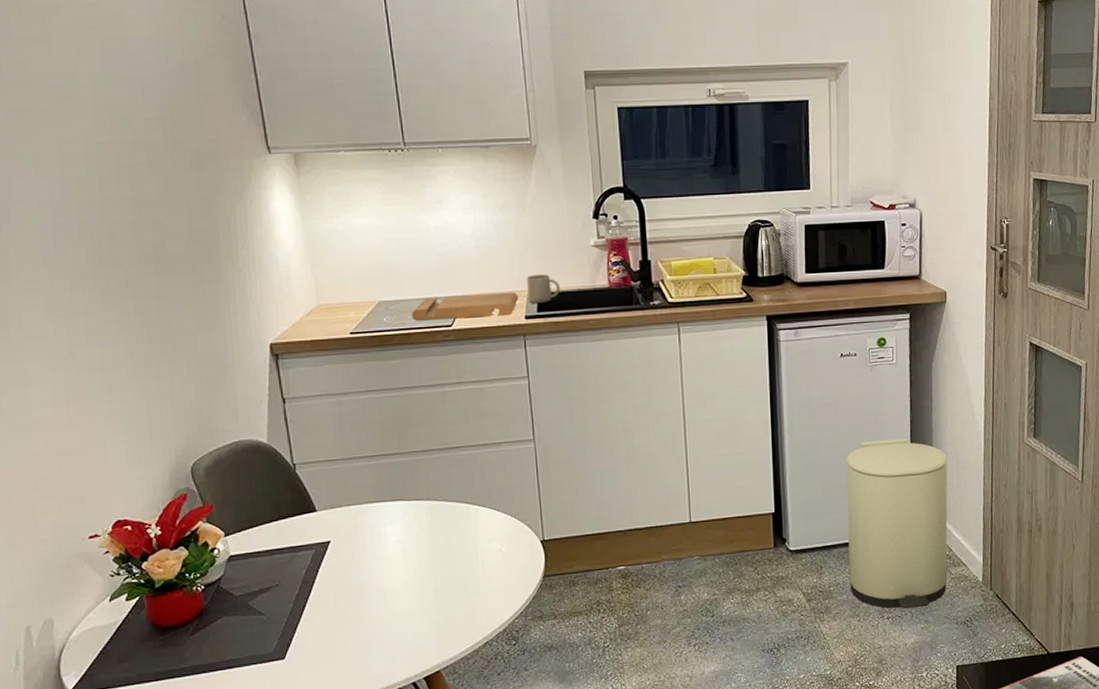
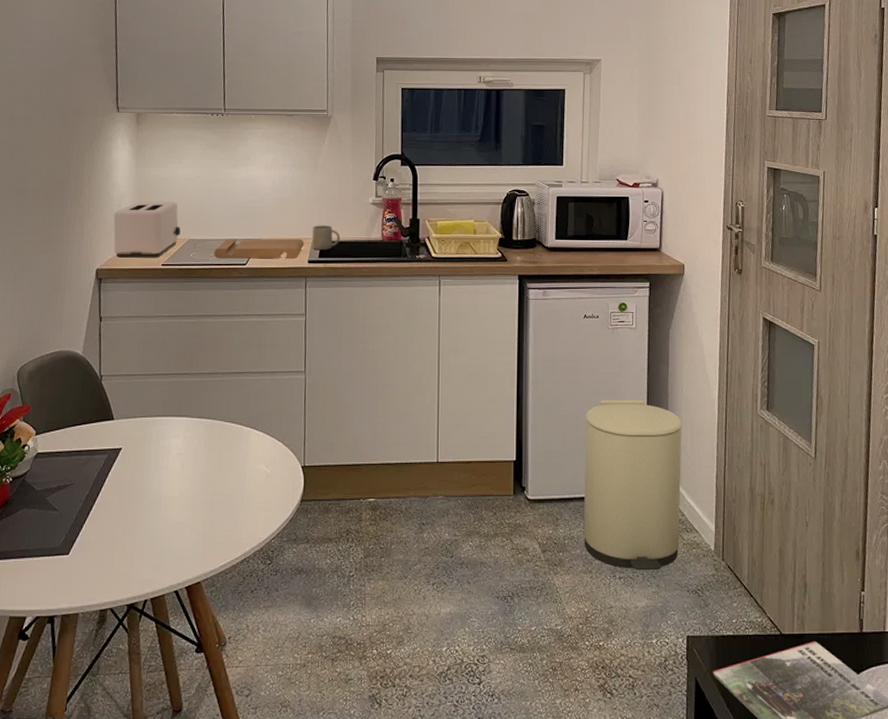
toaster: none [282,258,368,329] -> present [113,201,181,258]

